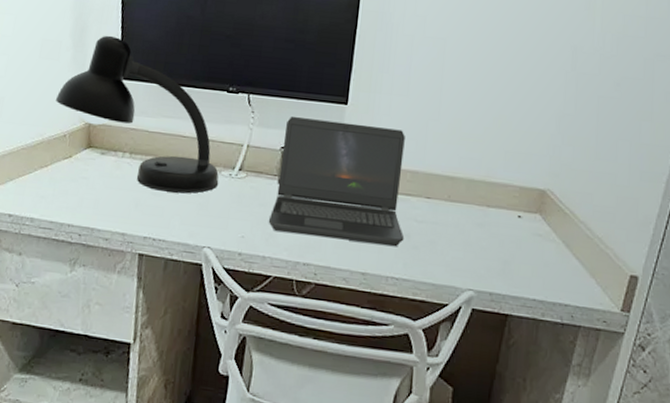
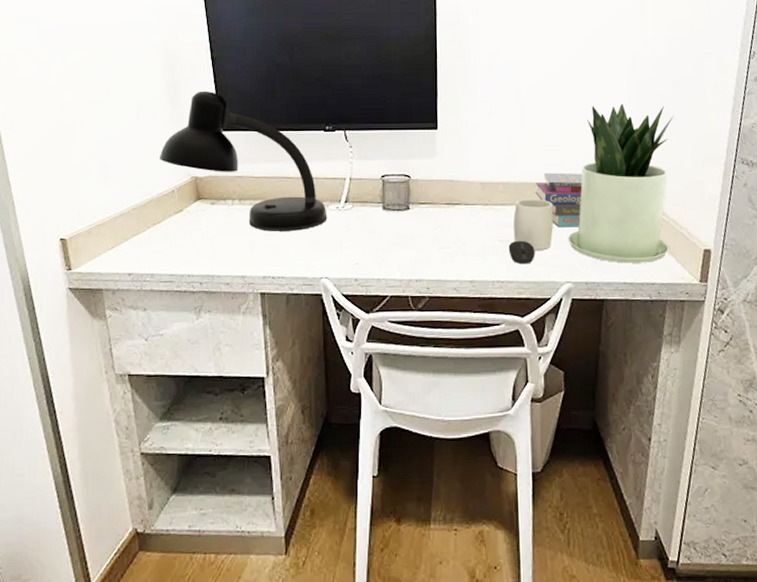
laptop computer: present [268,117,405,247] -> none [378,146,504,254]
computer mouse: none [408,235,438,264] -> present [508,240,535,264]
mug: none [415,191,464,251] -> present [513,199,554,250]
books: none [446,166,502,231] -> present [535,172,583,228]
planter: none [475,99,613,281] -> present [568,103,674,263]

